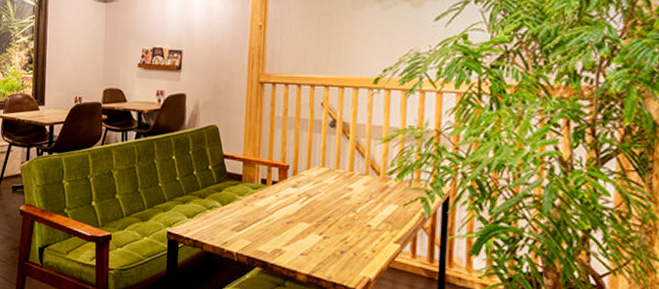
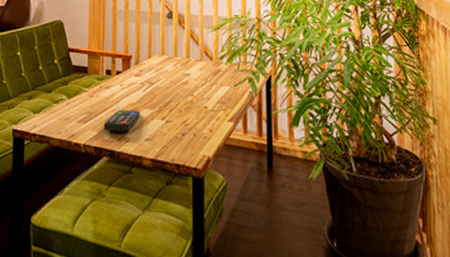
remote control: none [256,221,296,245] -> present [103,110,140,132]

